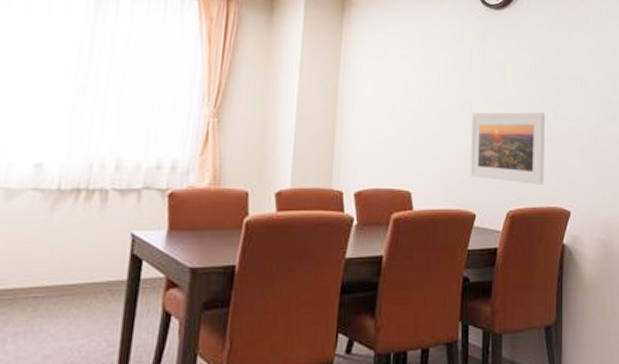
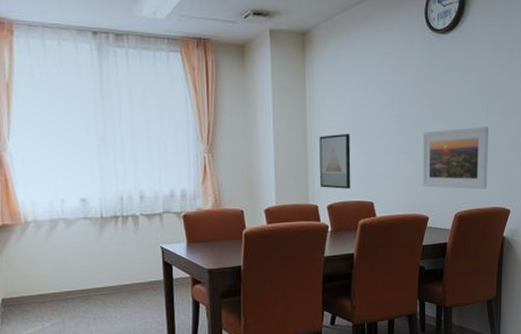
wall art: none [348,107,388,173] -> present [319,133,351,189]

